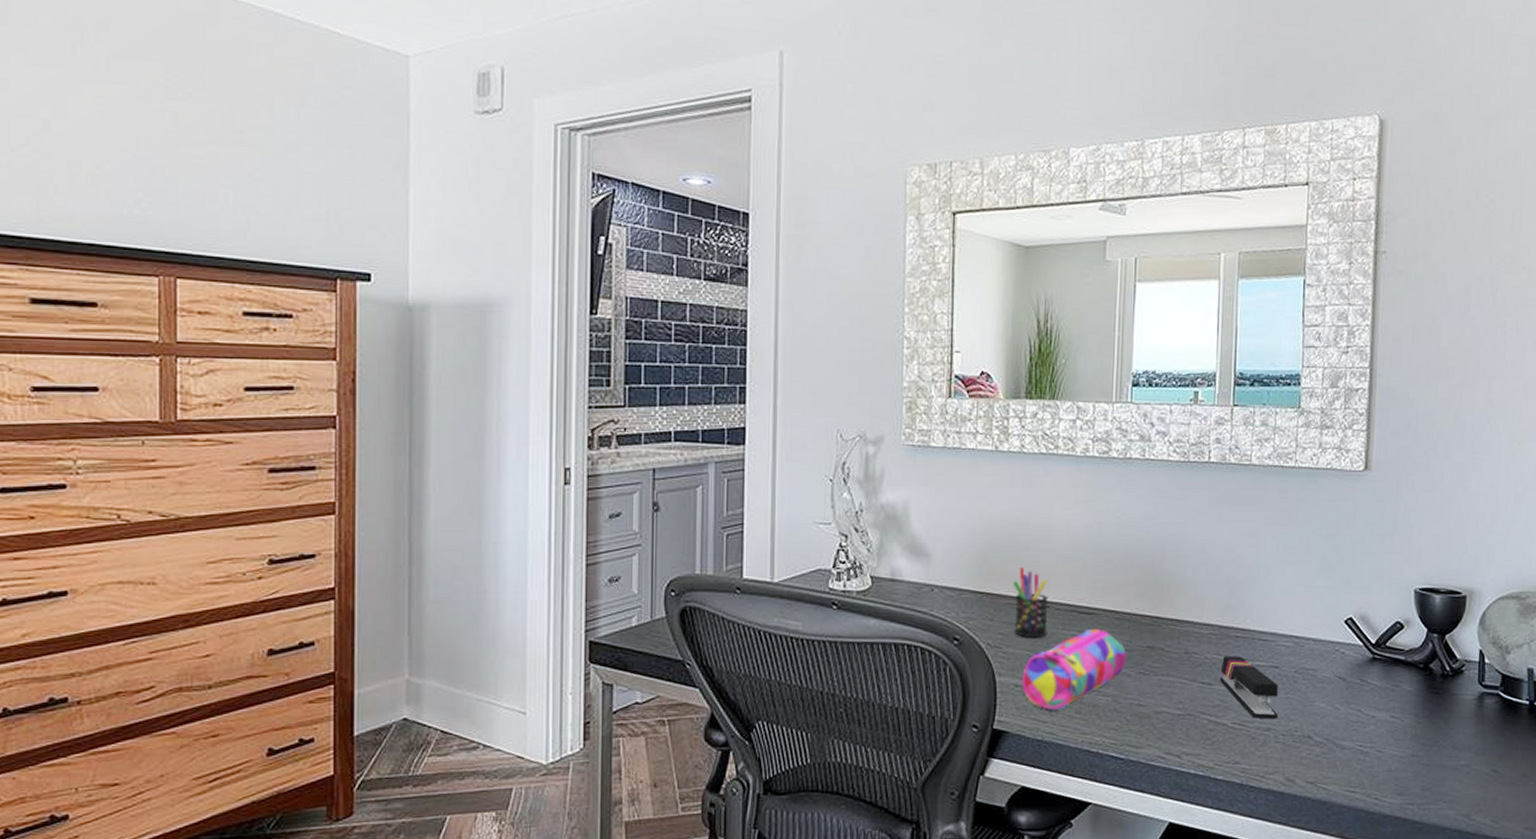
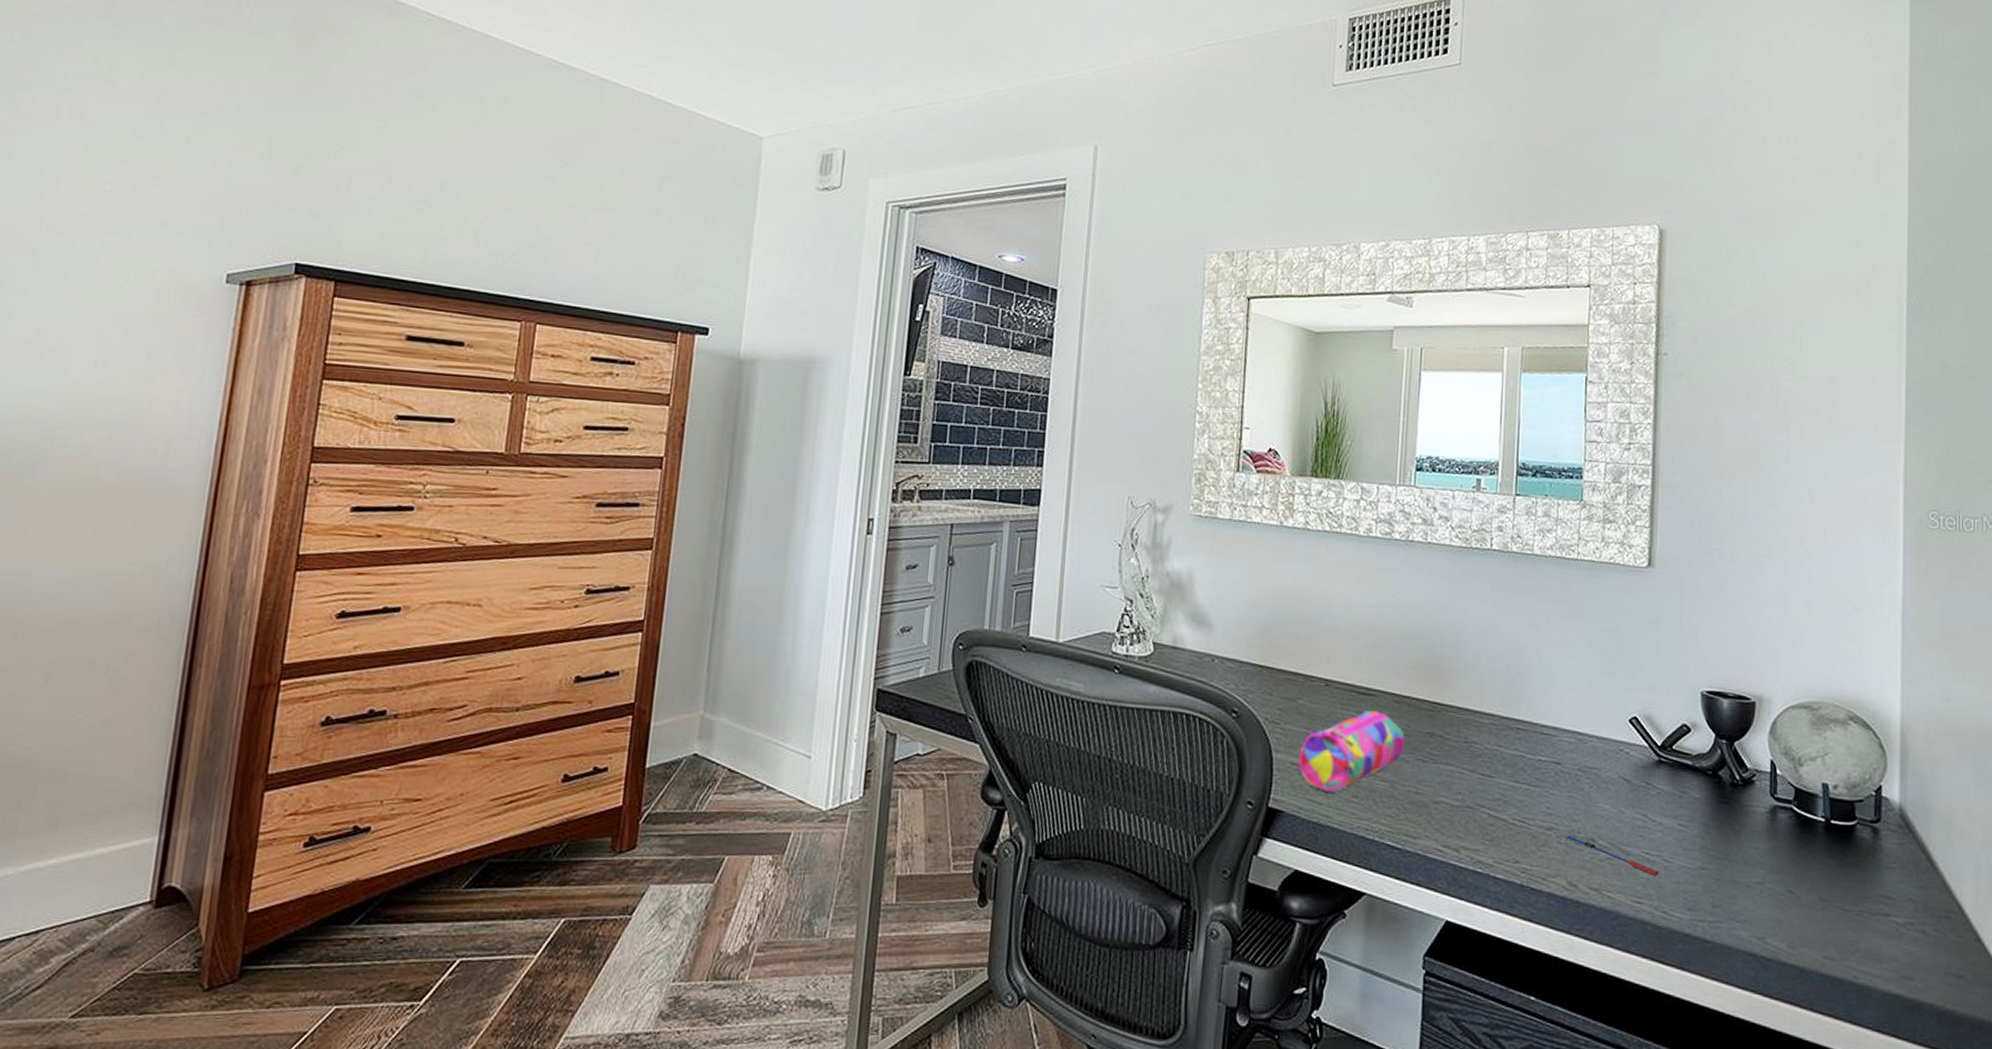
pen holder: present [1013,566,1048,638] -> none [1293,642,1328,717]
stapler: present [1220,656,1278,719] -> none [1500,748,1560,818]
pen: none [1280,733,1372,767] -> present [1562,834,1660,877]

